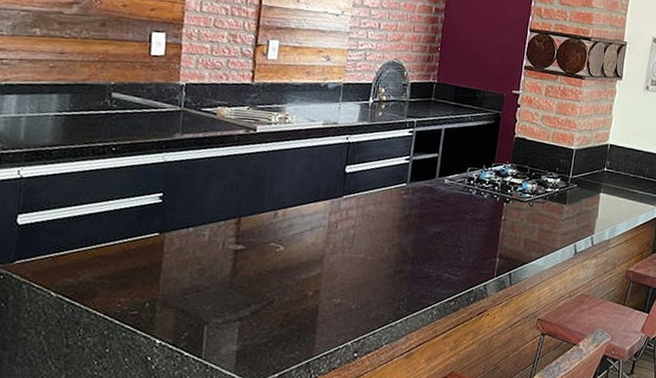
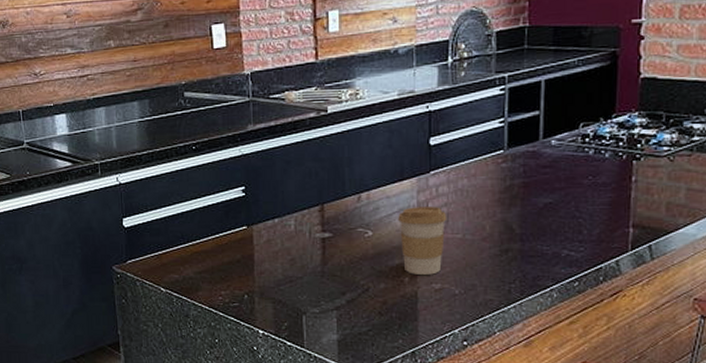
coffee cup: none [309,226,353,290] -> present [398,207,447,275]

